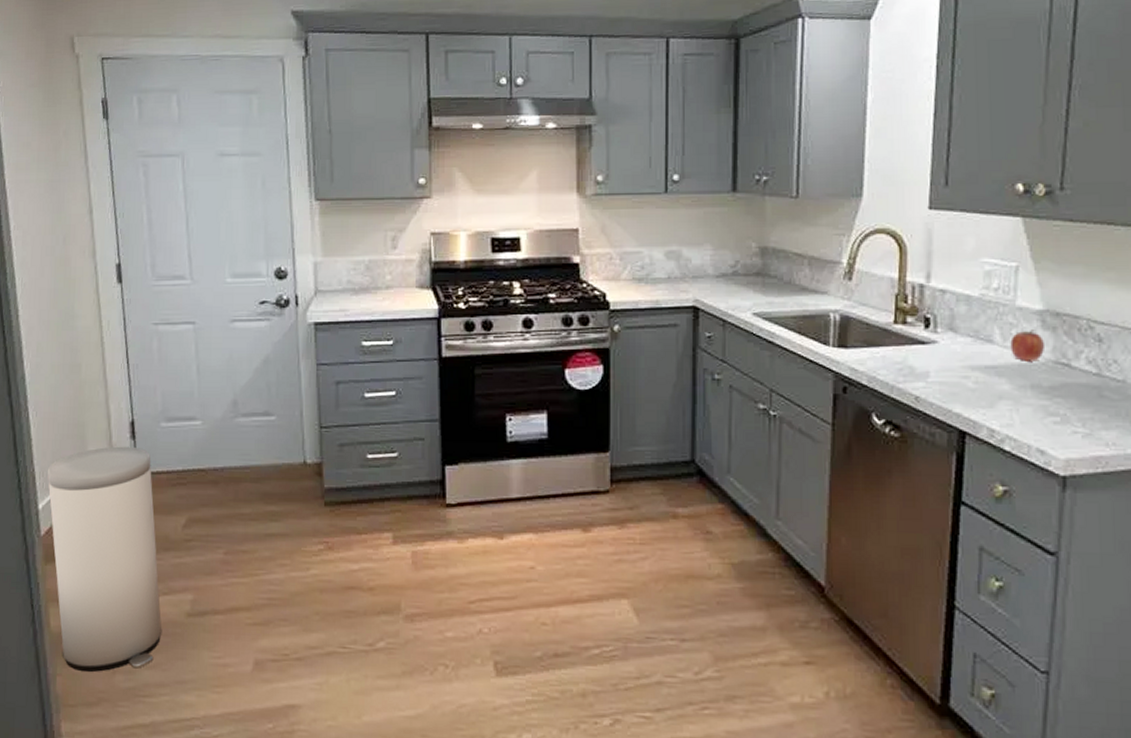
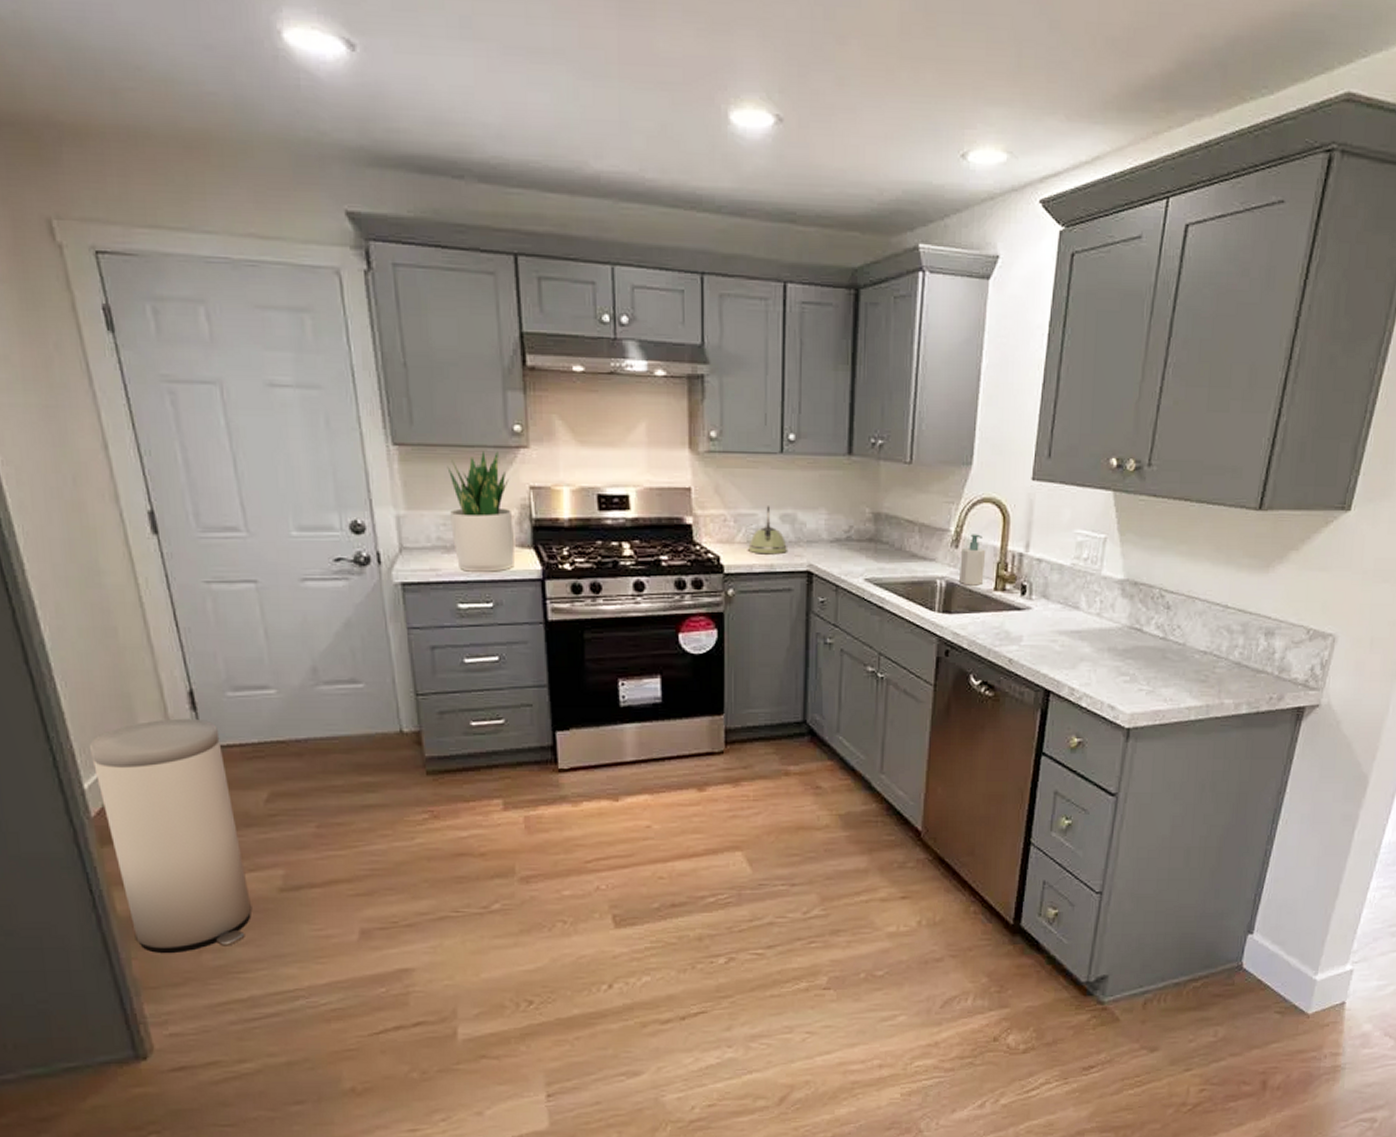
planter: none [360,202,415,312] -> present [447,451,515,572]
kettle: none [634,244,674,291] -> present [748,506,788,555]
soap bottle: none [854,265,883,319] -> present [959,534,986,586]
fruit: present [1010,330,1046,361] -> none [1093,598,1123,626]

